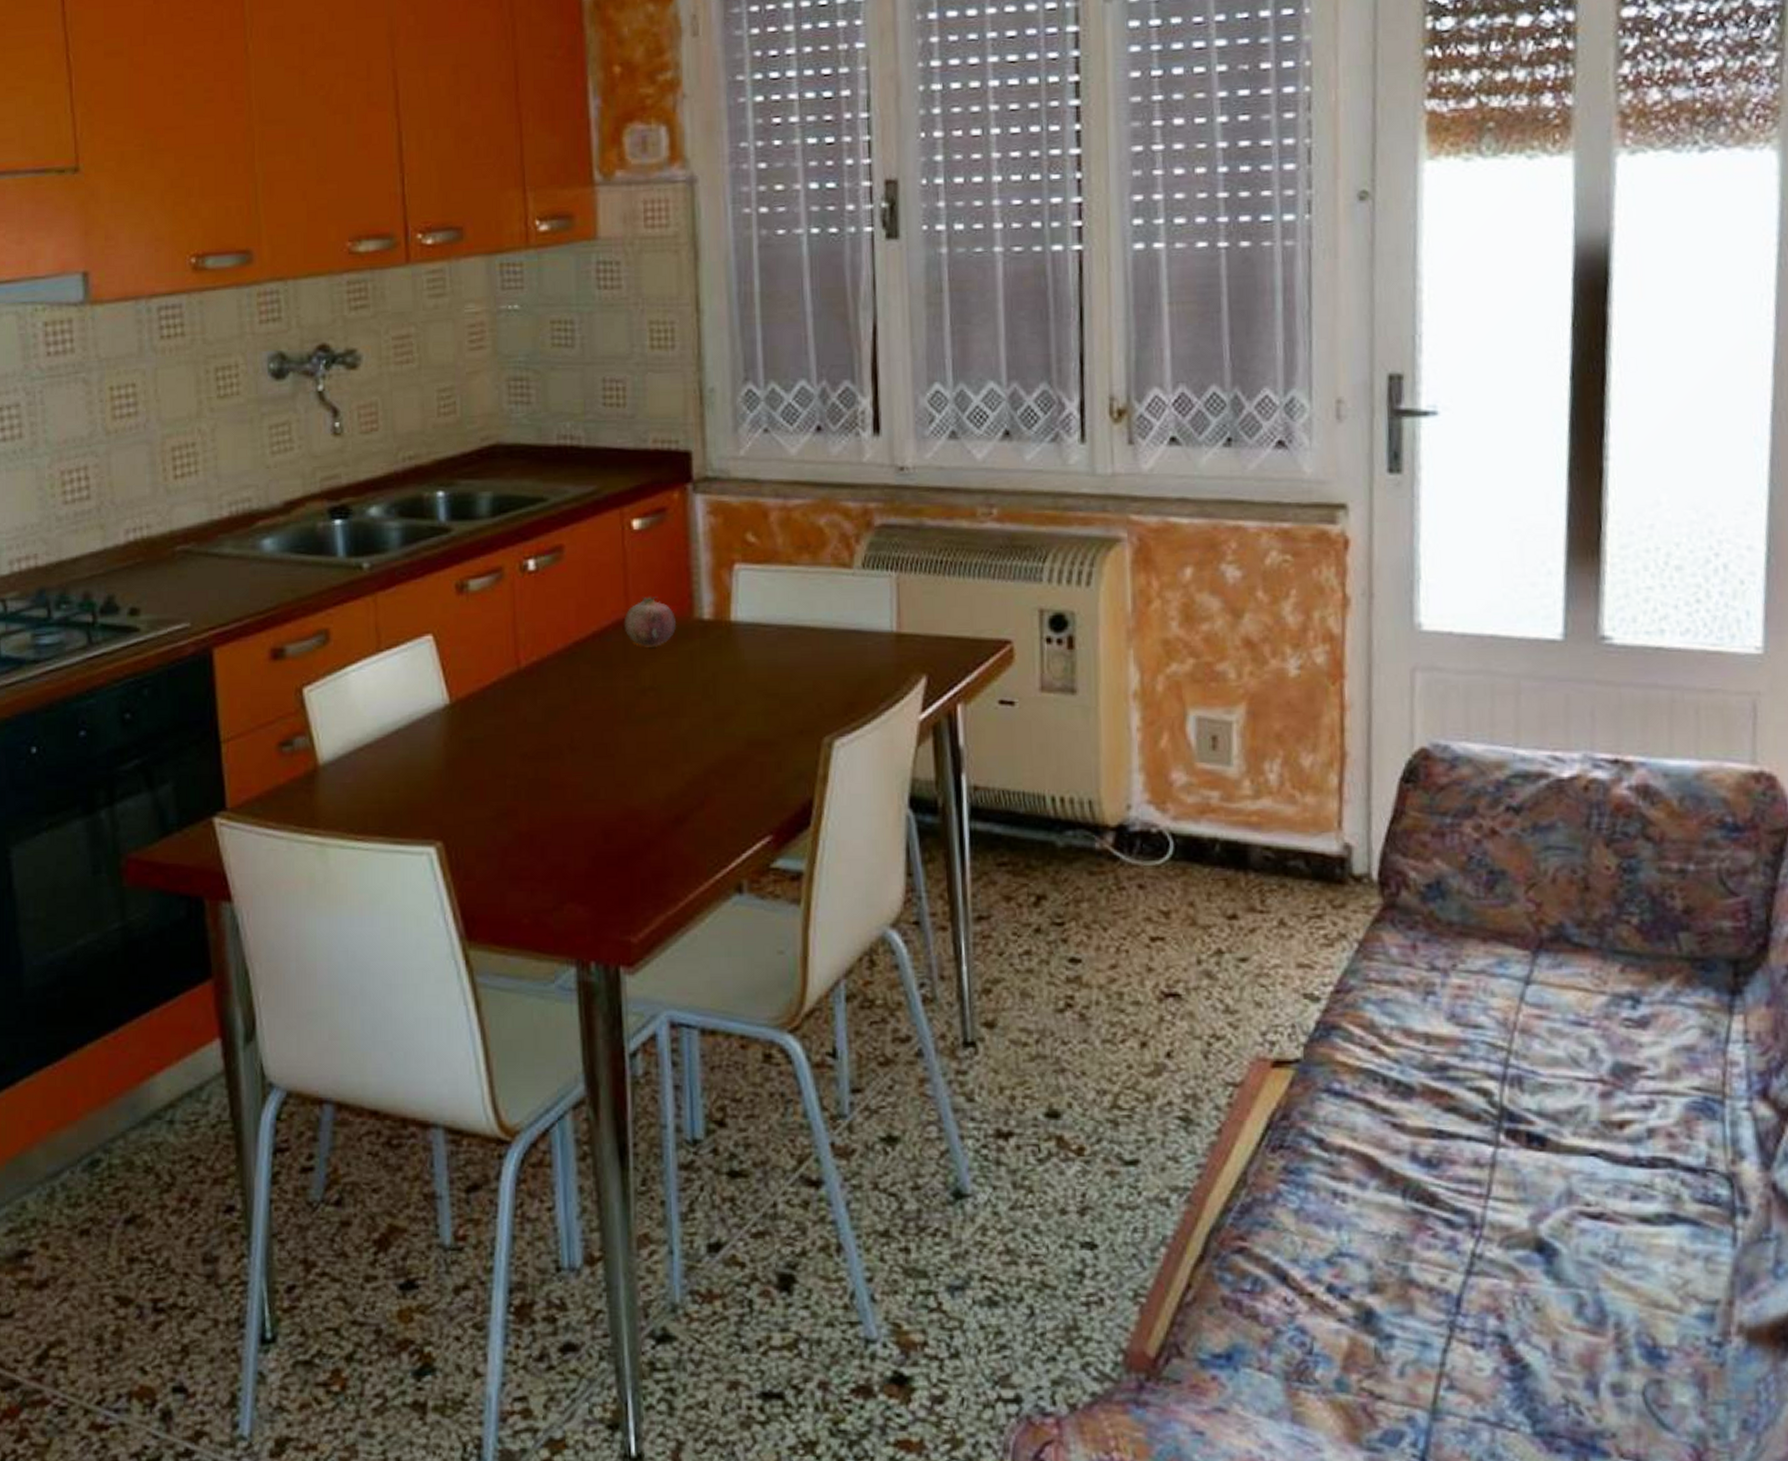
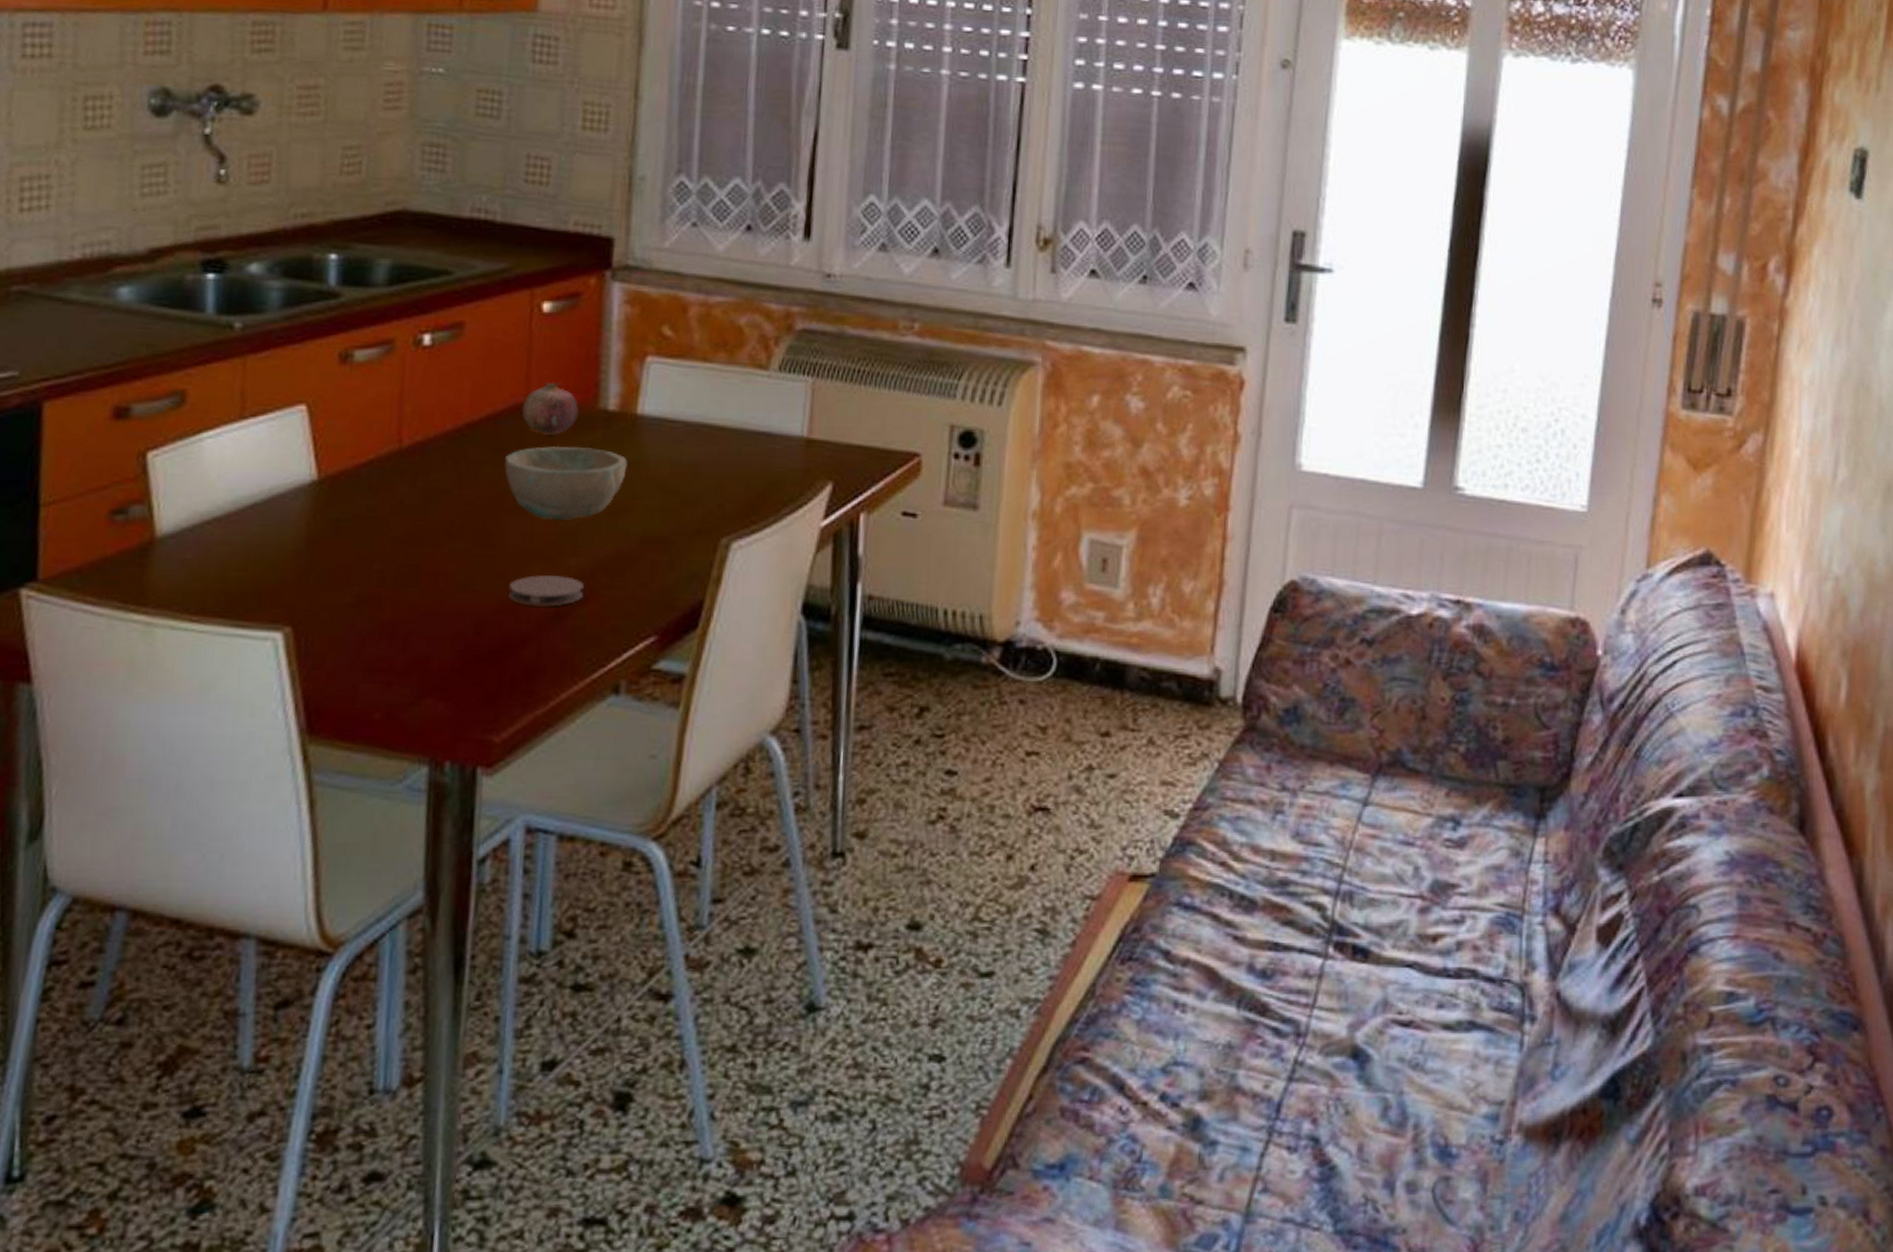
bowl: none [614,657,727,729] -> present [504,445,628,520]
coaster: none [630,782,699,812] -> present [508,575,584,607]

